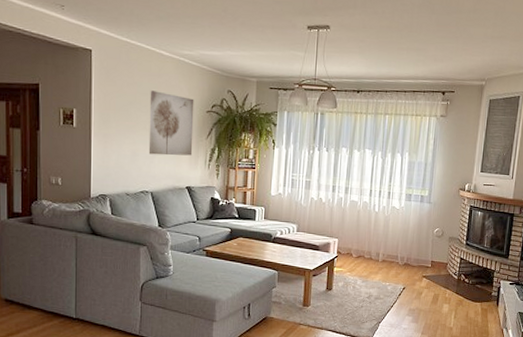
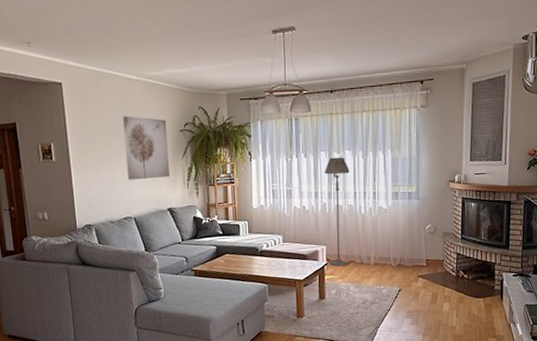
floor lamp: none [339,154,368,260] -> present [324,157,350,267]

